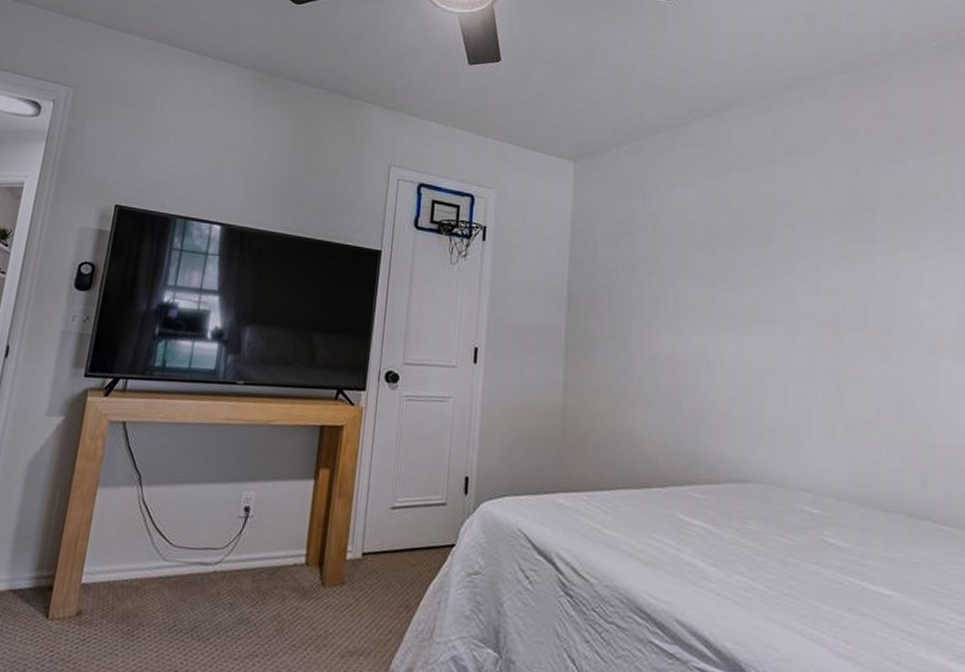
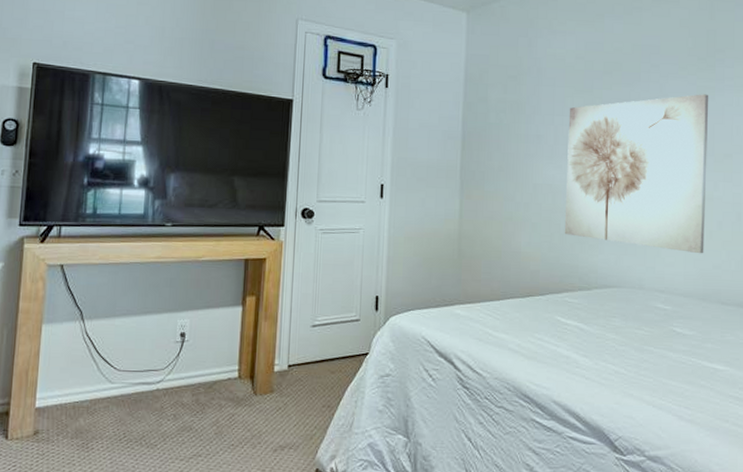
wall art: none [687,258,859,448] -> present [564,94,709,254]

